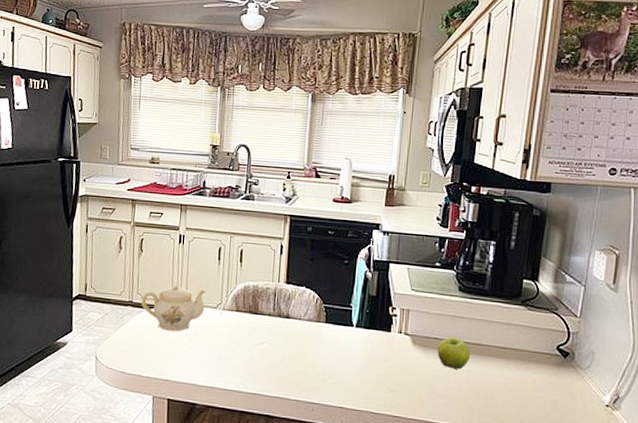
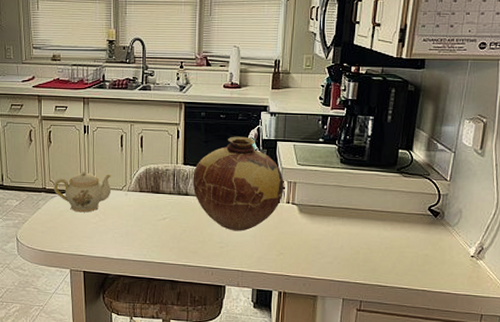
vase: none [295,255,396,363] -> present [192,136,284,231]
fruit: present [437,336,471,370] -> none [321,204,352,232]

